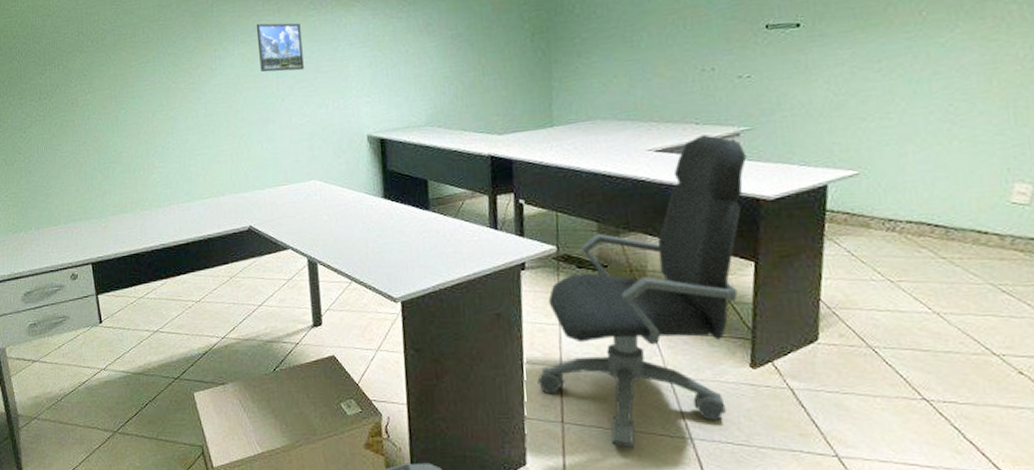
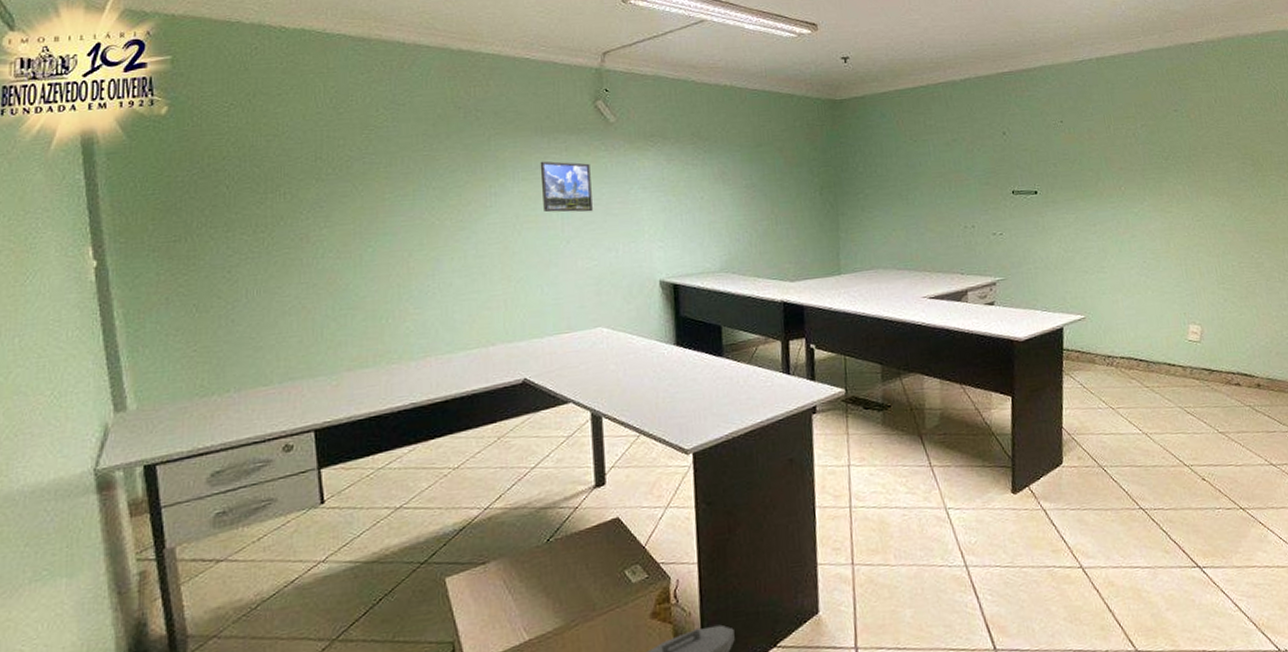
office chair: present [537,134,747,449] -> none [828,283,1002,583]

